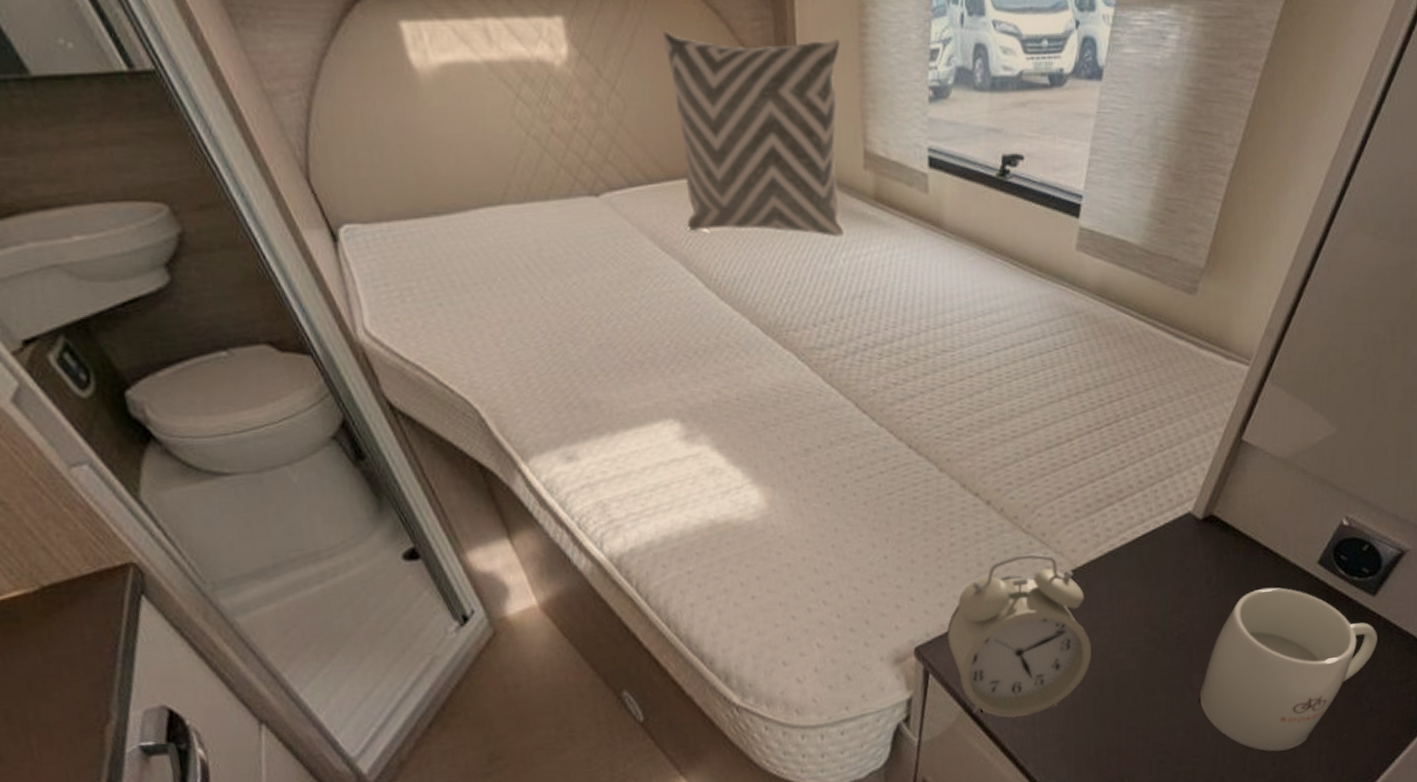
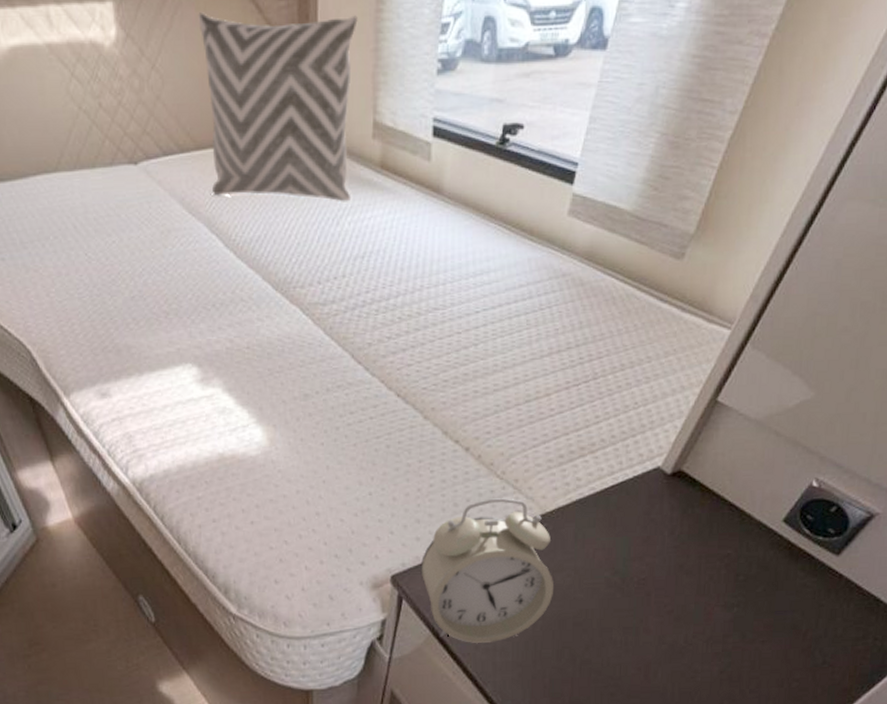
mug: present [1199,587,1377,752] -> none [654,541,837,694]

